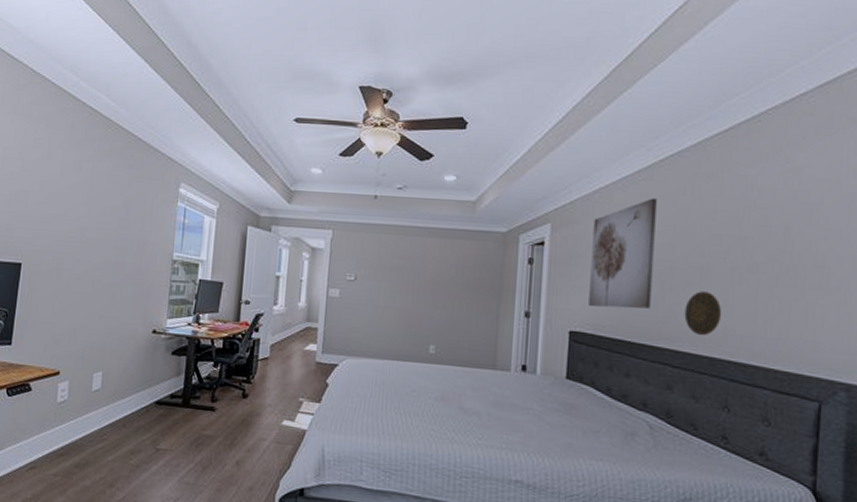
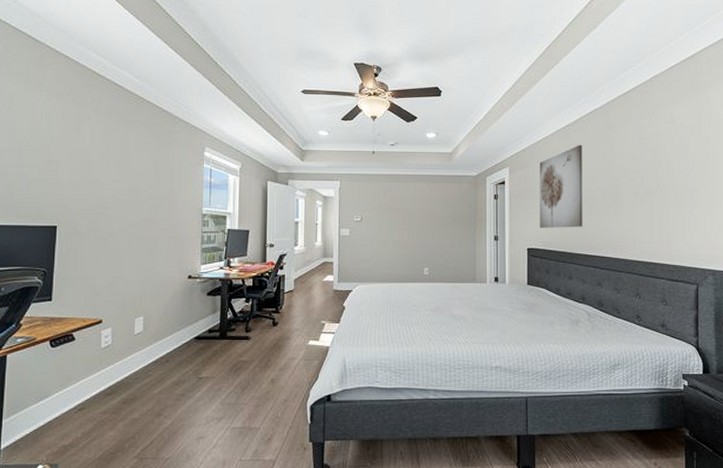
decorative plate: present [684,291,722,336] -> none [606,212,631,244]

